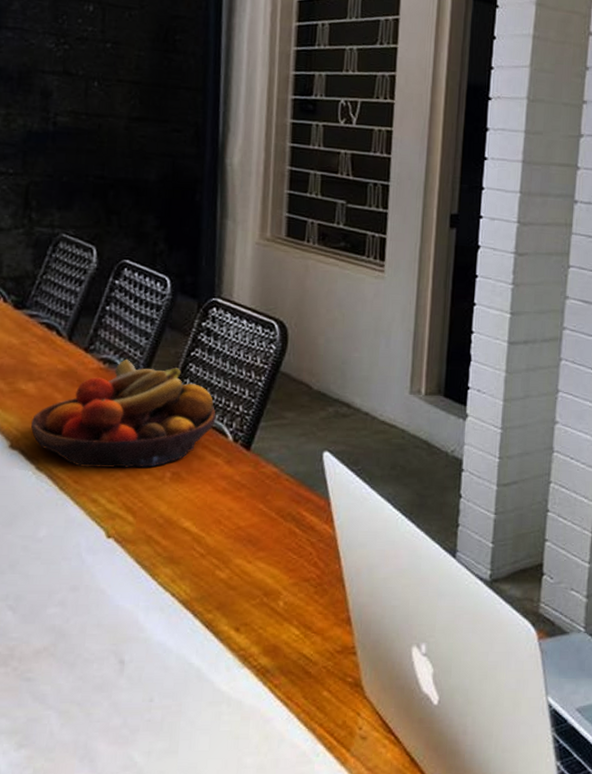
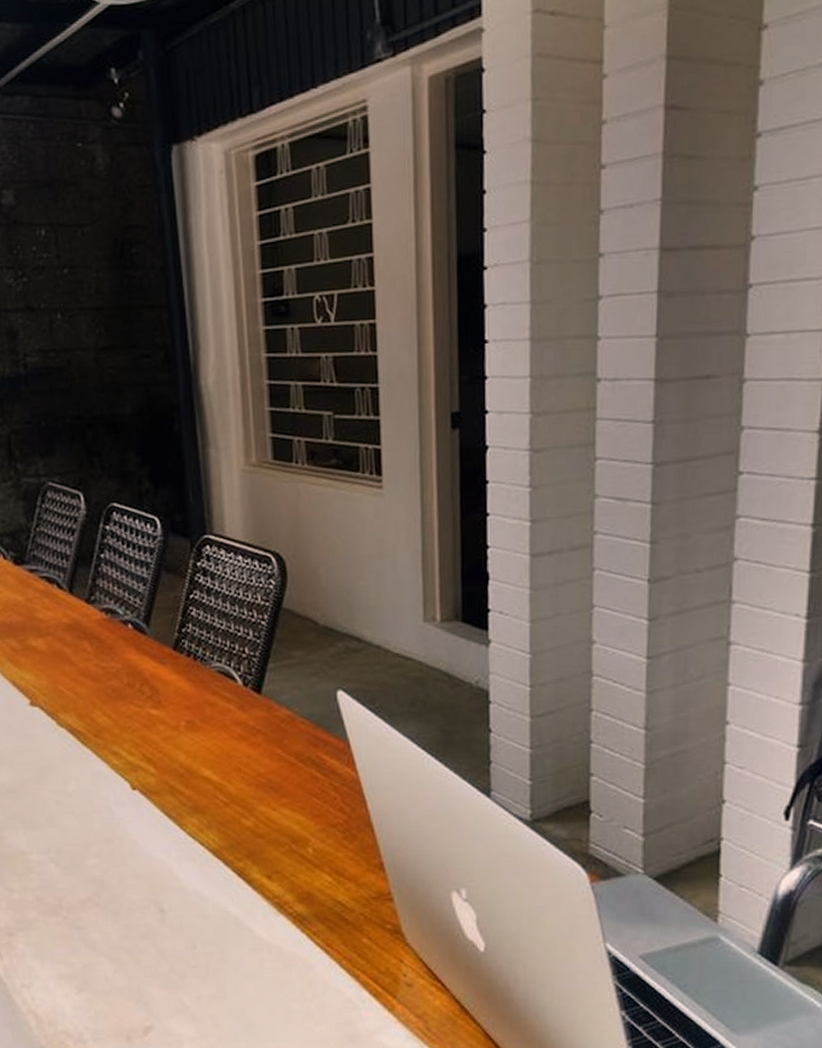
fruit bowl: present [31,358,216,468] -> none [47,607,223,720]

